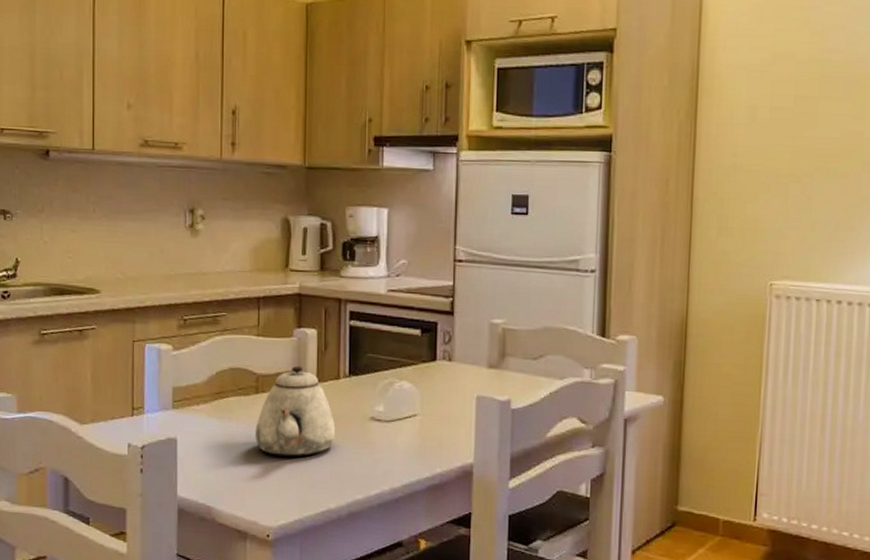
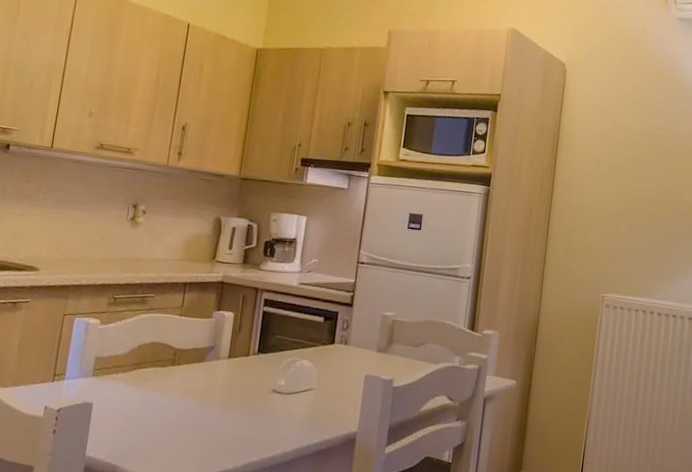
teapot: present [255,366,336,457] -> none [166,343,241,423]

